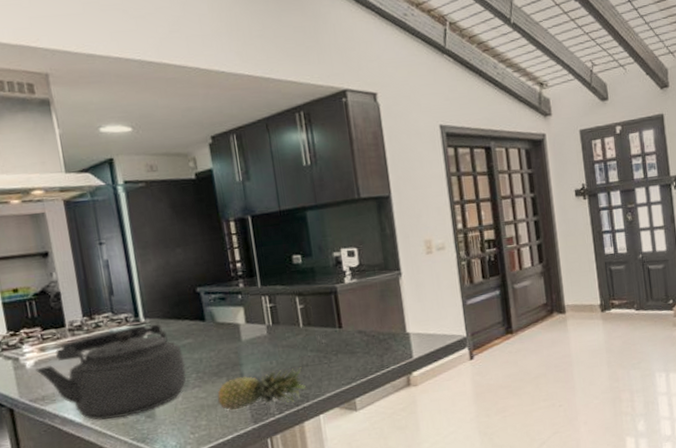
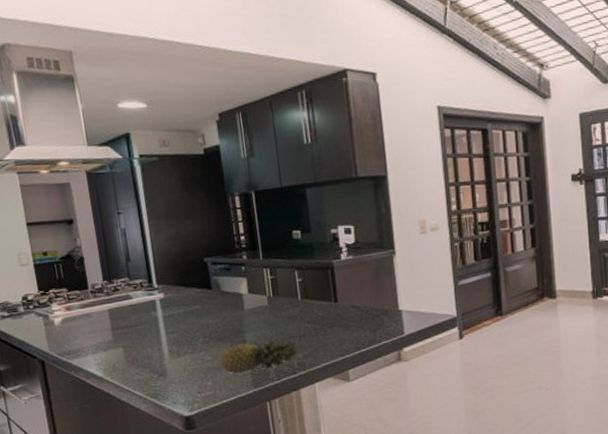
kettle: present [35,324,186,421] -> none [62,290,194,376]

